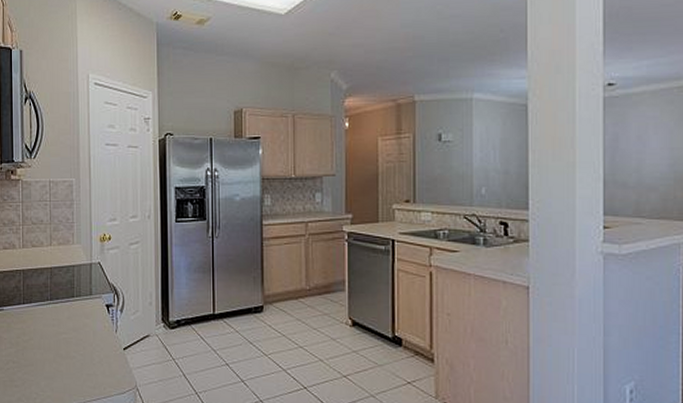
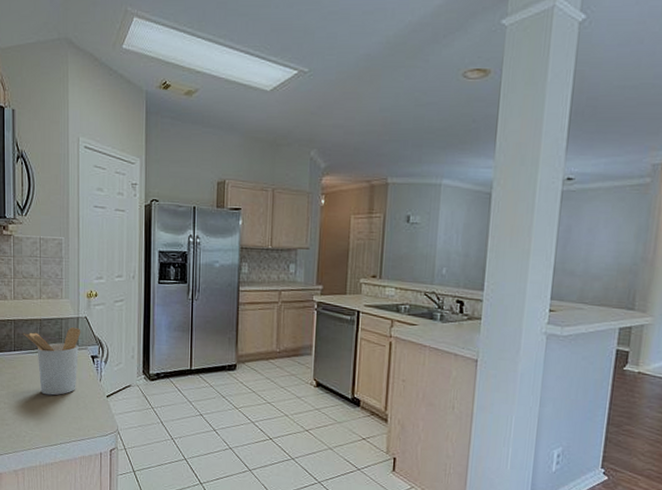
utensil holder: none [32,275,95,351] -> present [23,327,81,396]

